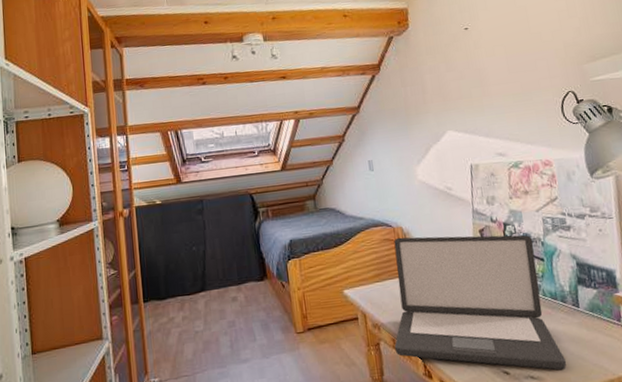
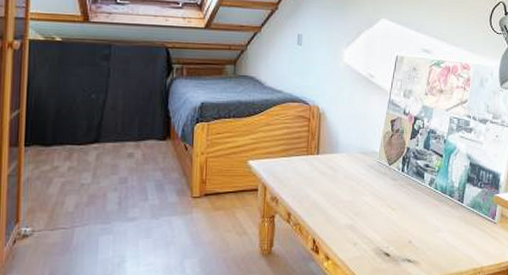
laptop: present [394,235,567,370] -> none [288,116,441,257]

